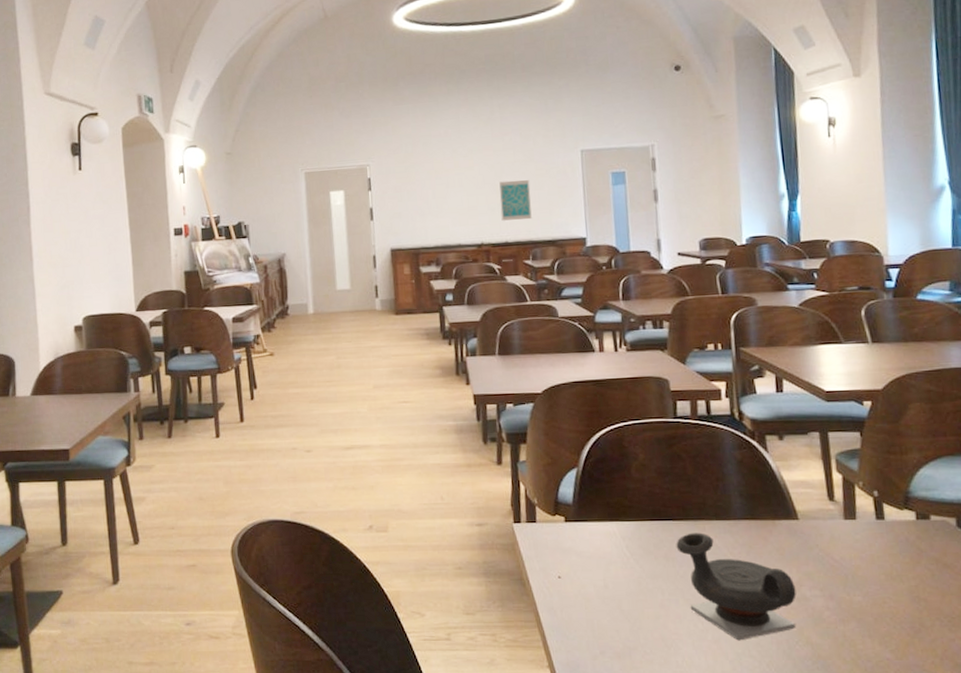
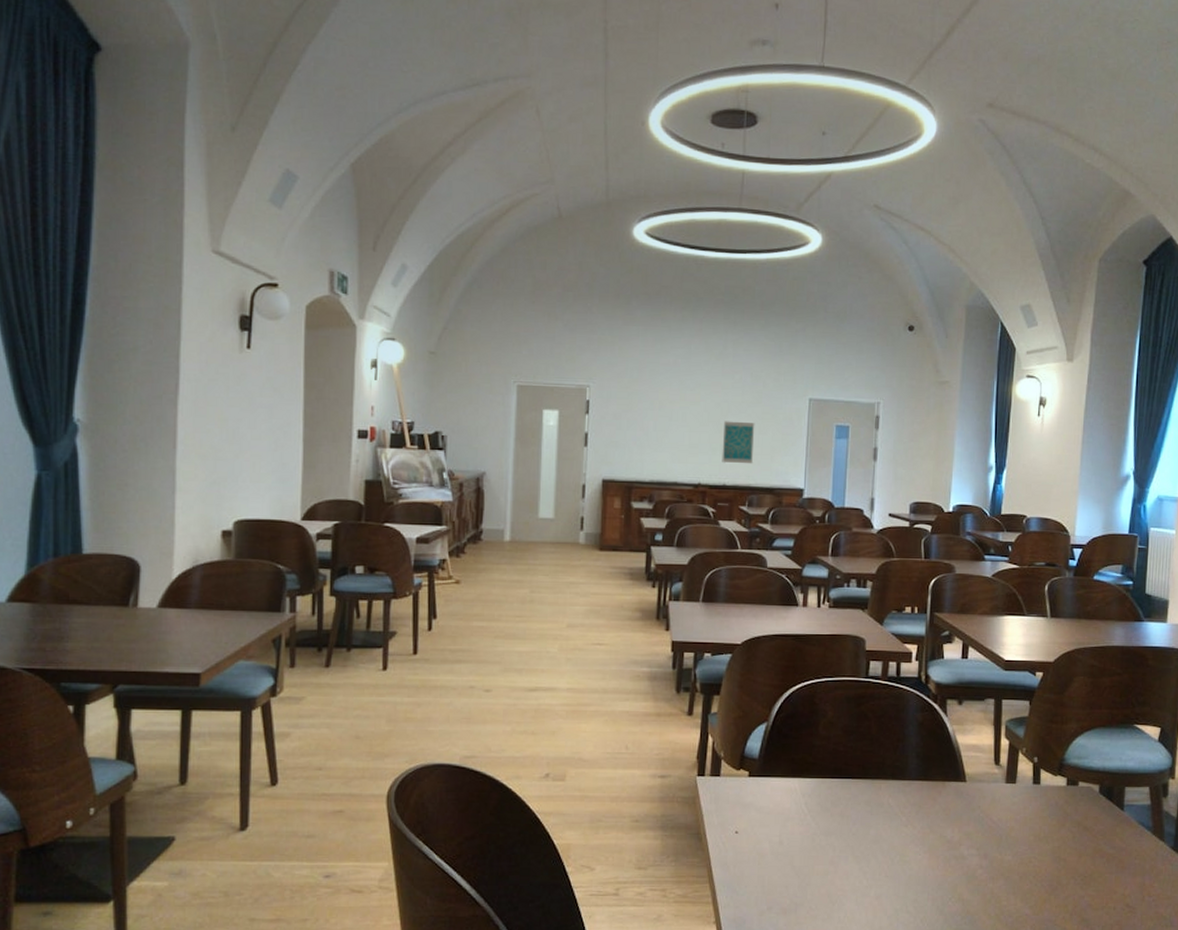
teapot: present [676,532,796,641] -> none [852,791,955,897]

